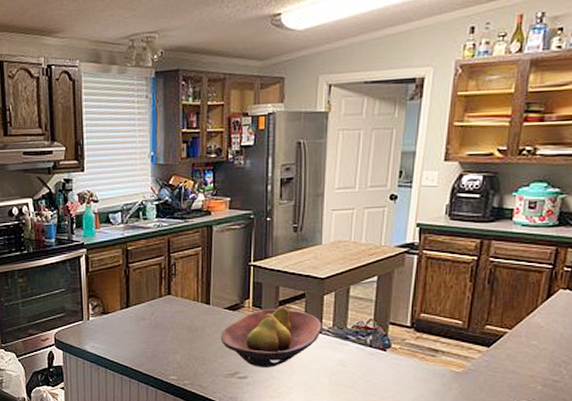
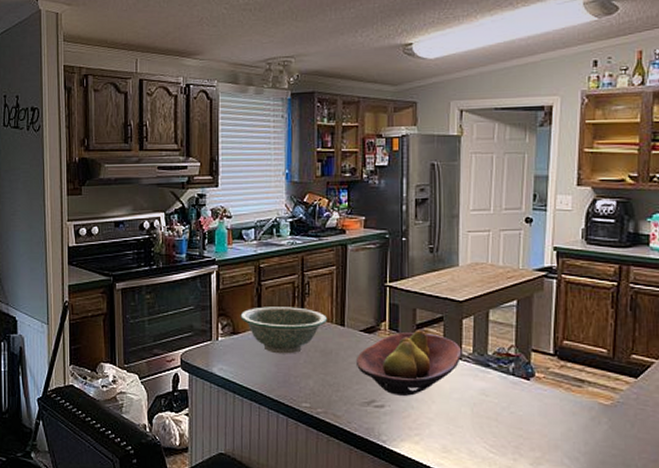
bowl: none [109,287,194,332] -> present [240,307,328,354]

